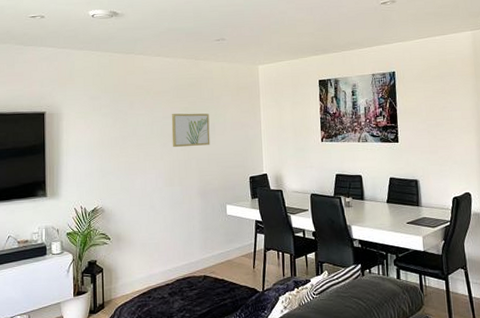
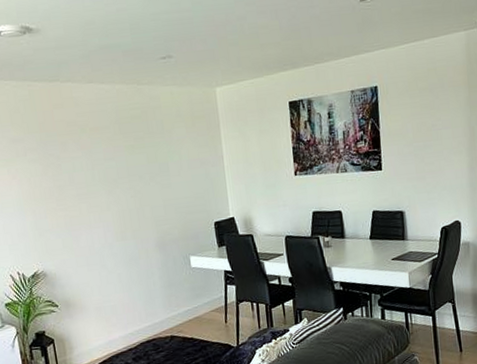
wall art: present [171,113,210,148] -> none [114,151,165,195]

